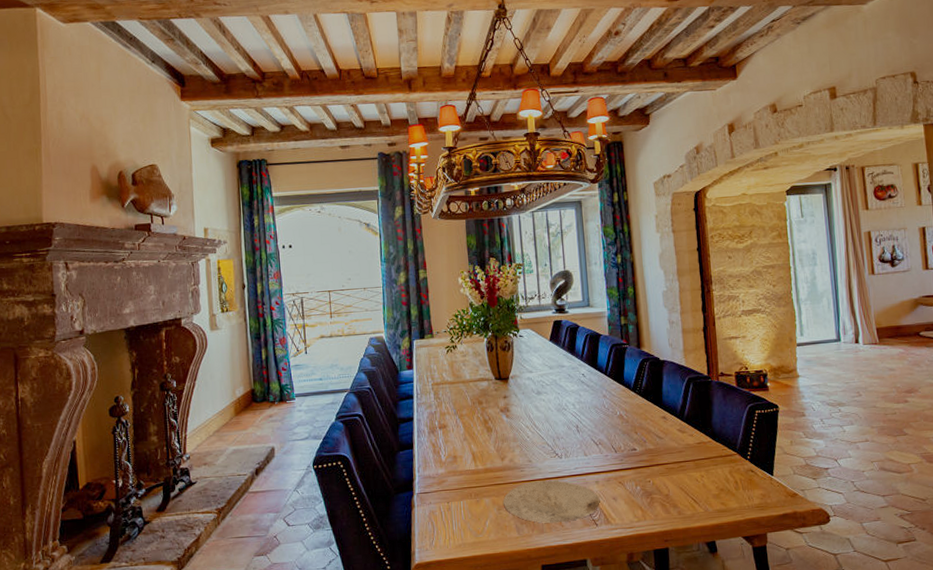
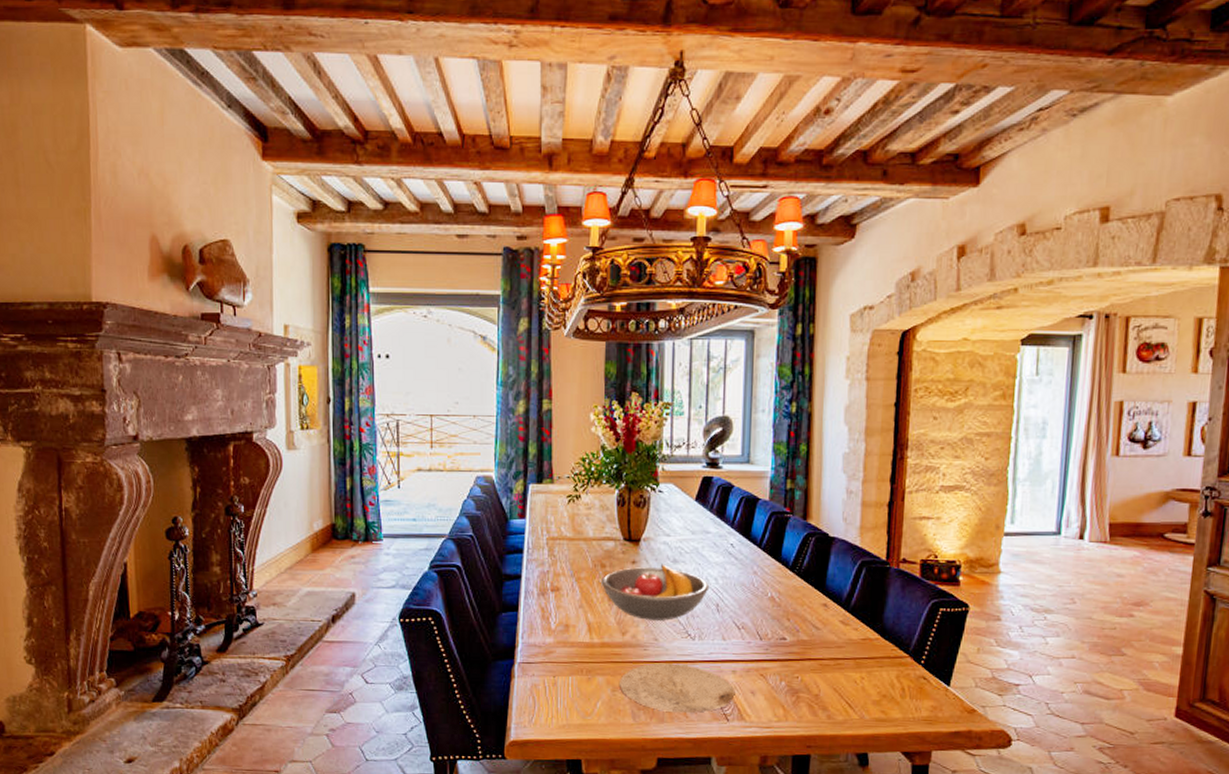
fruit bowl: none [480,396,569,445] -> present [601,564,710,621]

